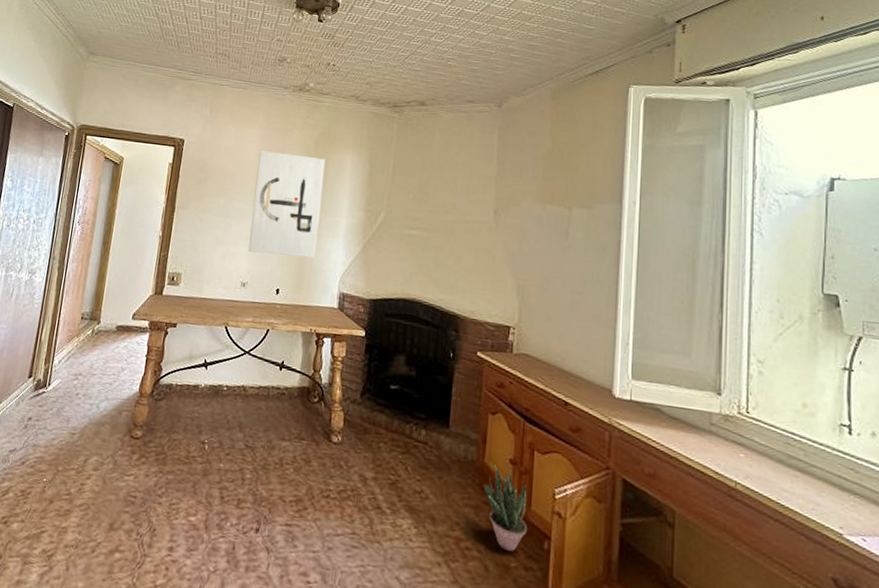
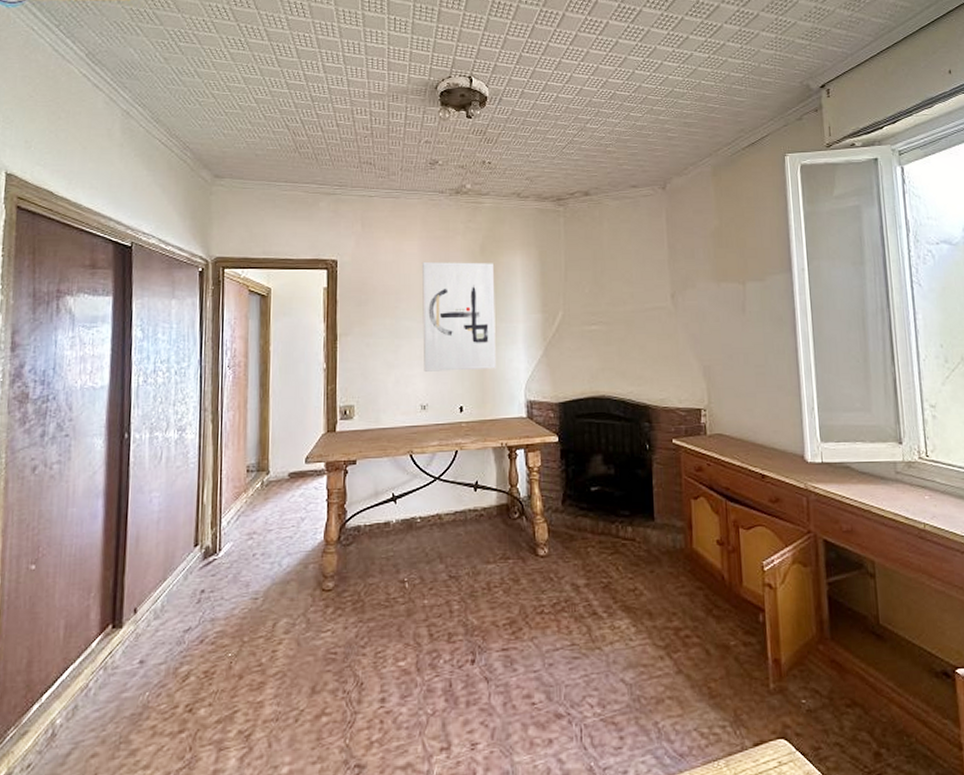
potted plant: present [483,465,527,552] -> none [694,549,741,632]

